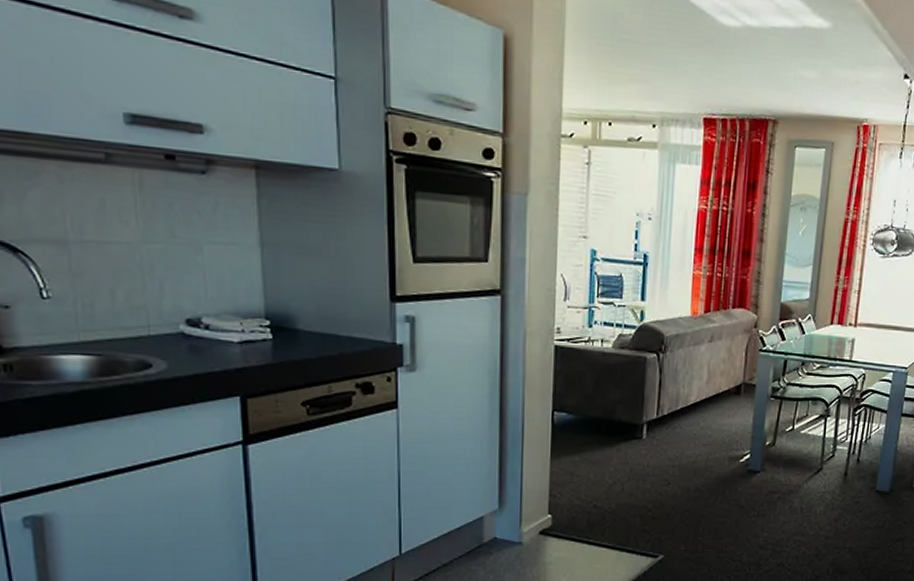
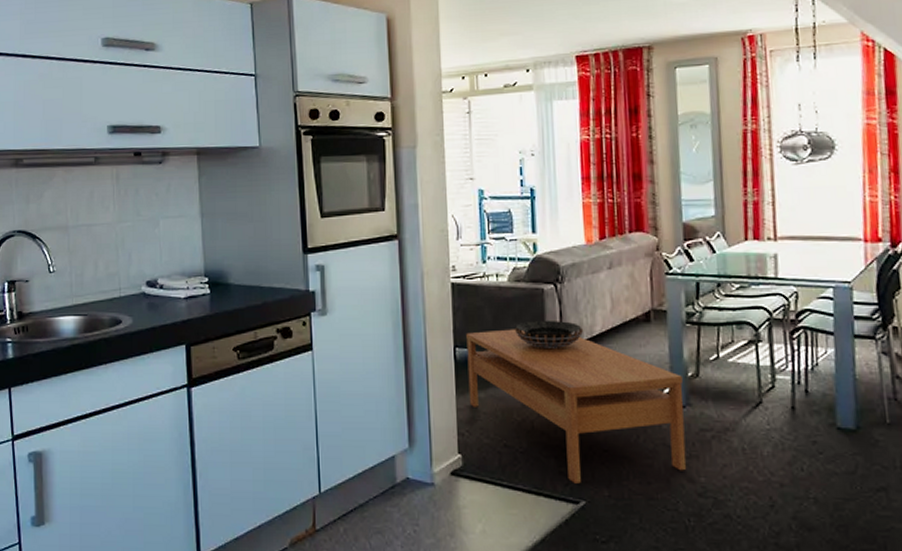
coffee table: none [563,395,761,540] -> present [466,329,687,484]
decorative bowl: none [615,388,679,416] -> present [515,320,583,348]

